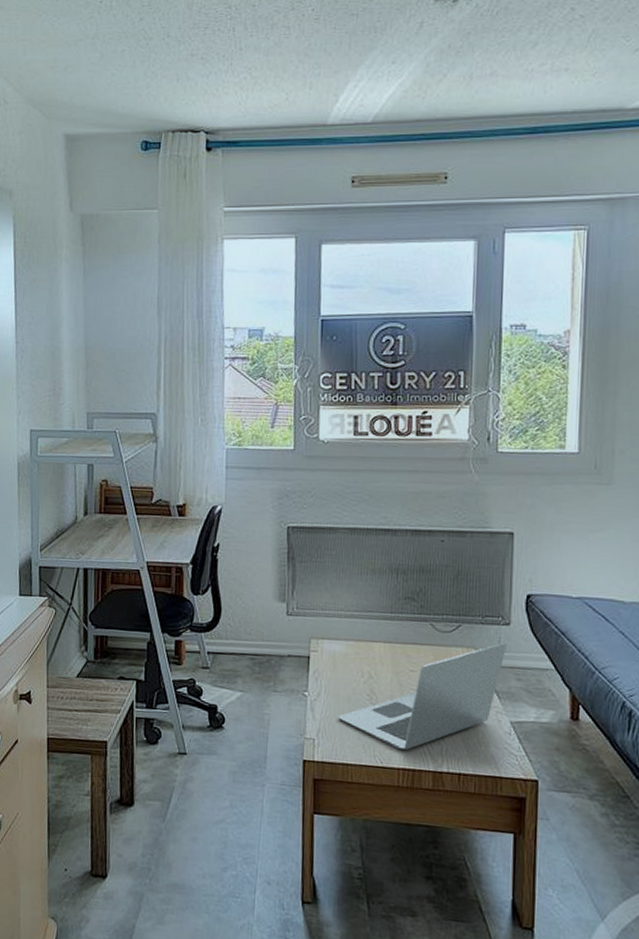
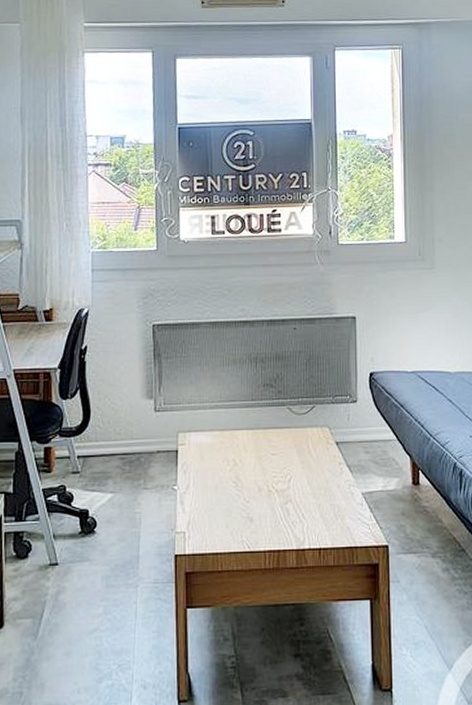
laptop: present [337,642,508,750] -> none [206,418,356,533]

